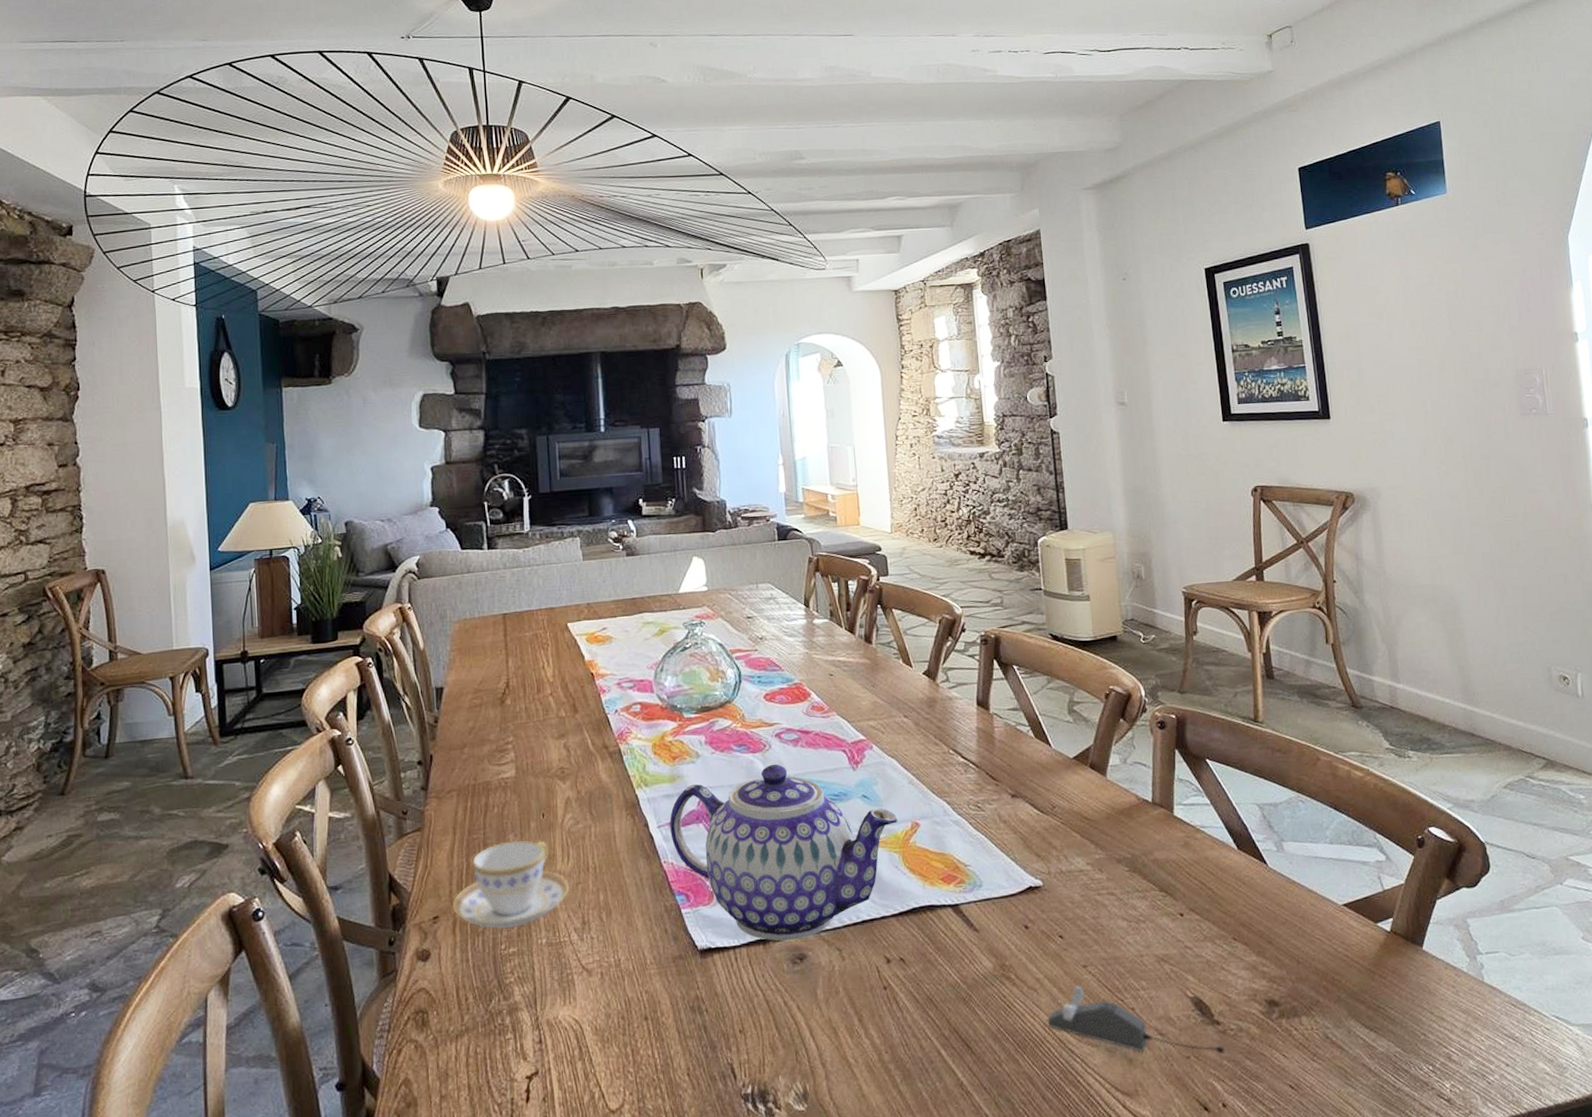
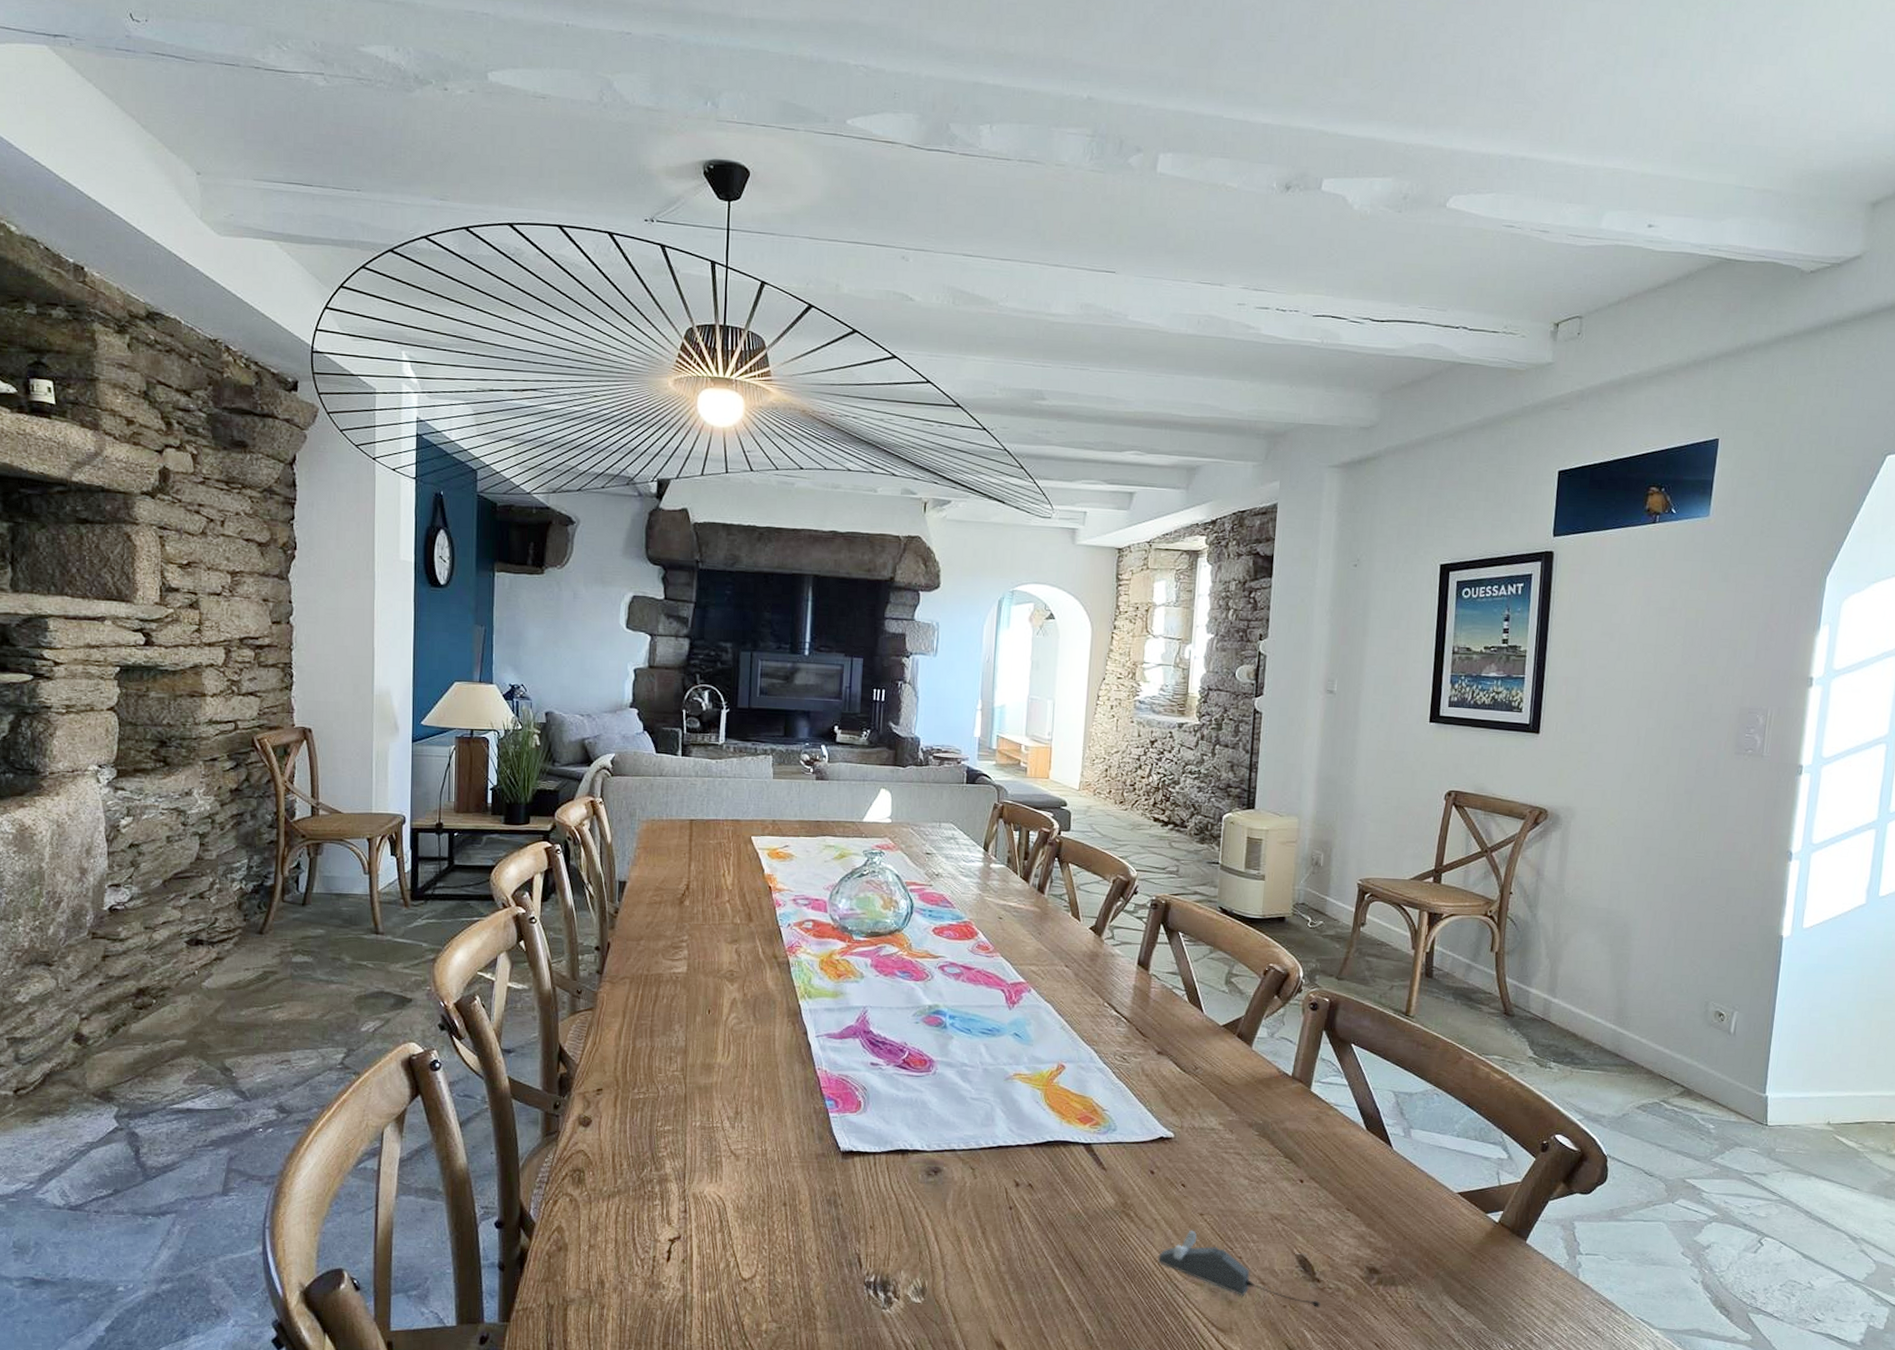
teacup: present [452,840,569,930] -> none [615,1031,726,1108]
teapot: present [669,764,898,941] -> none [827,993,1045,1155]

